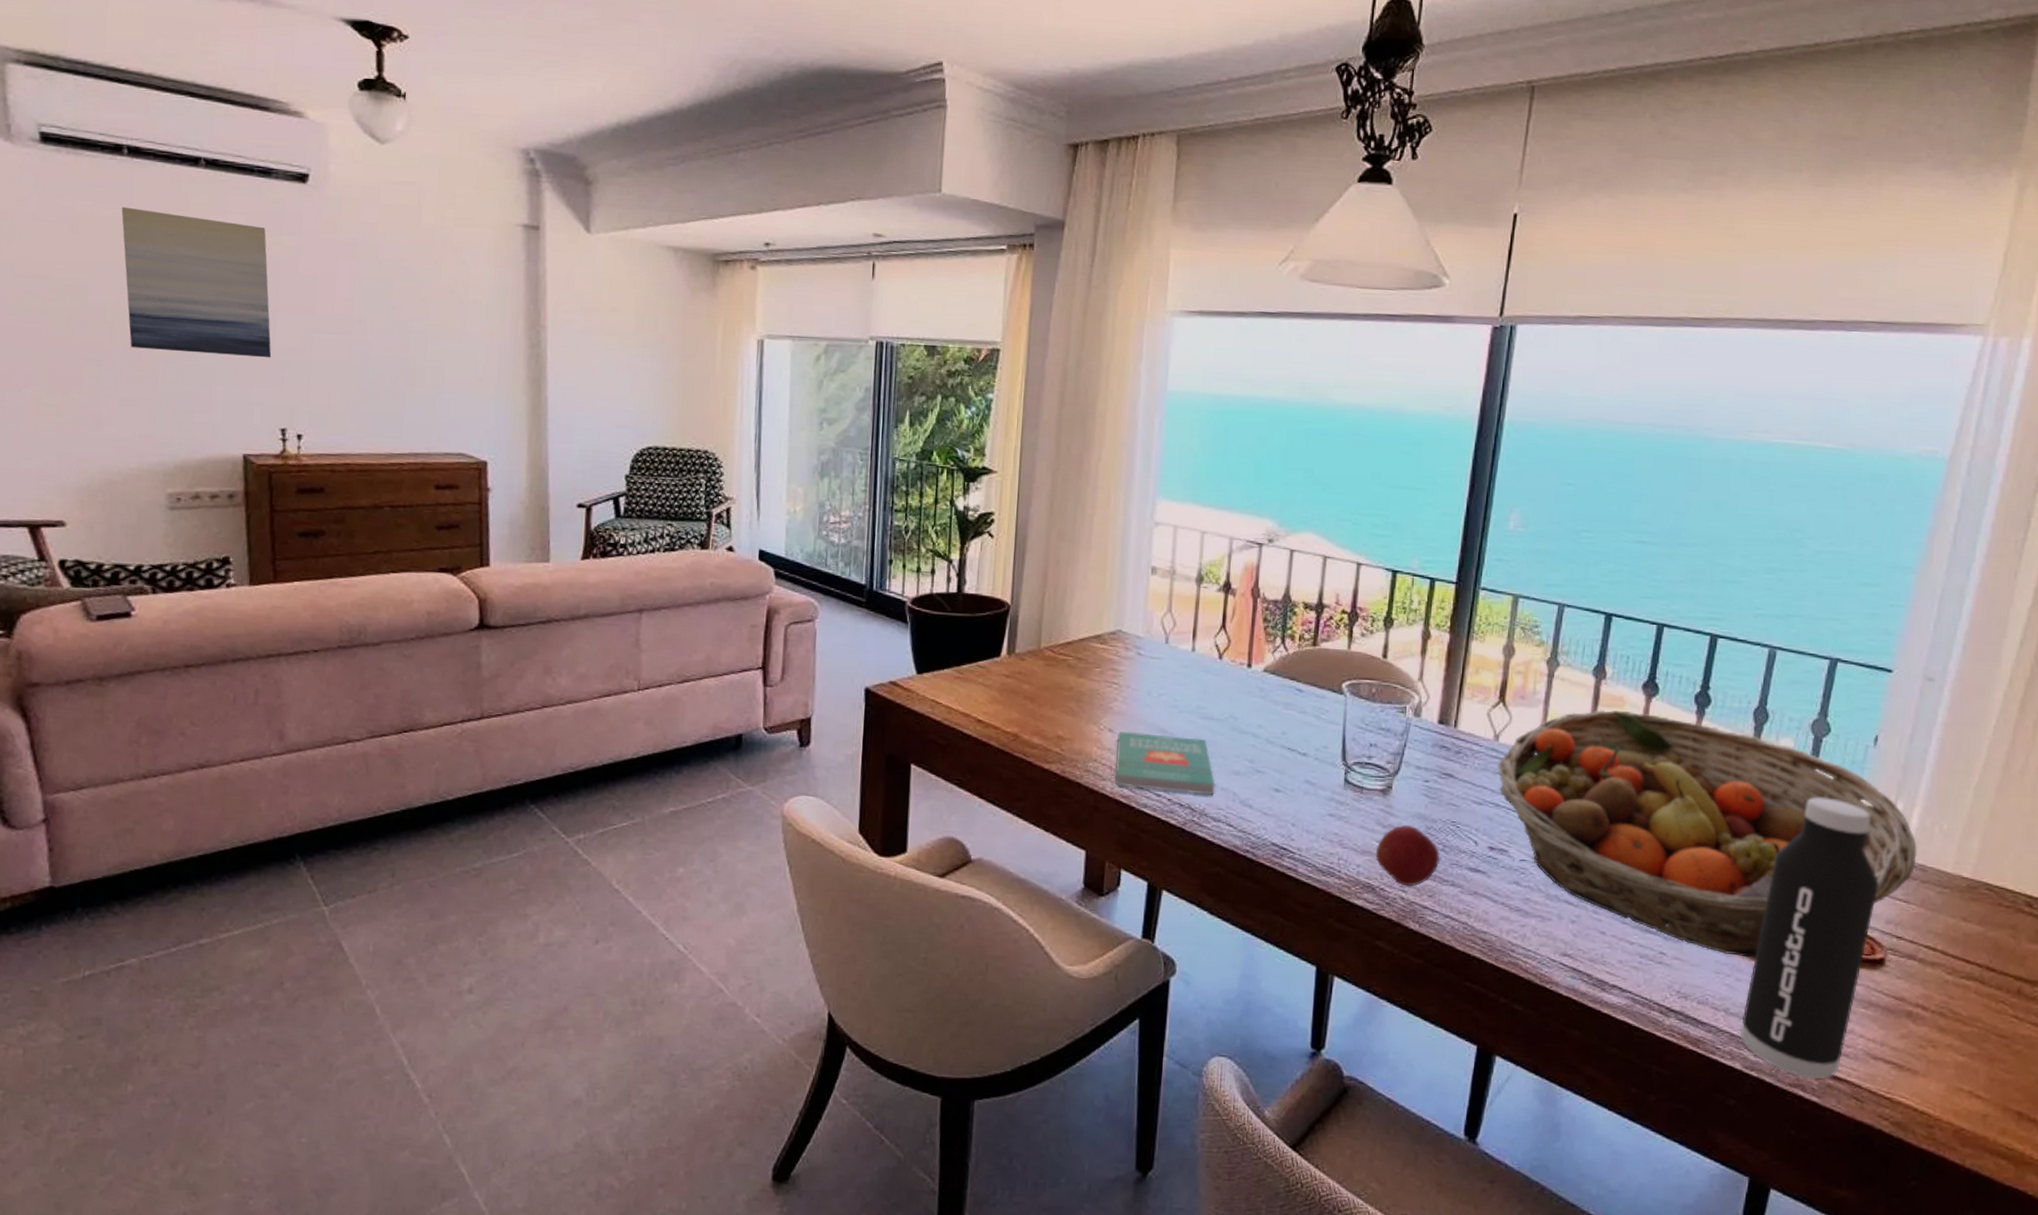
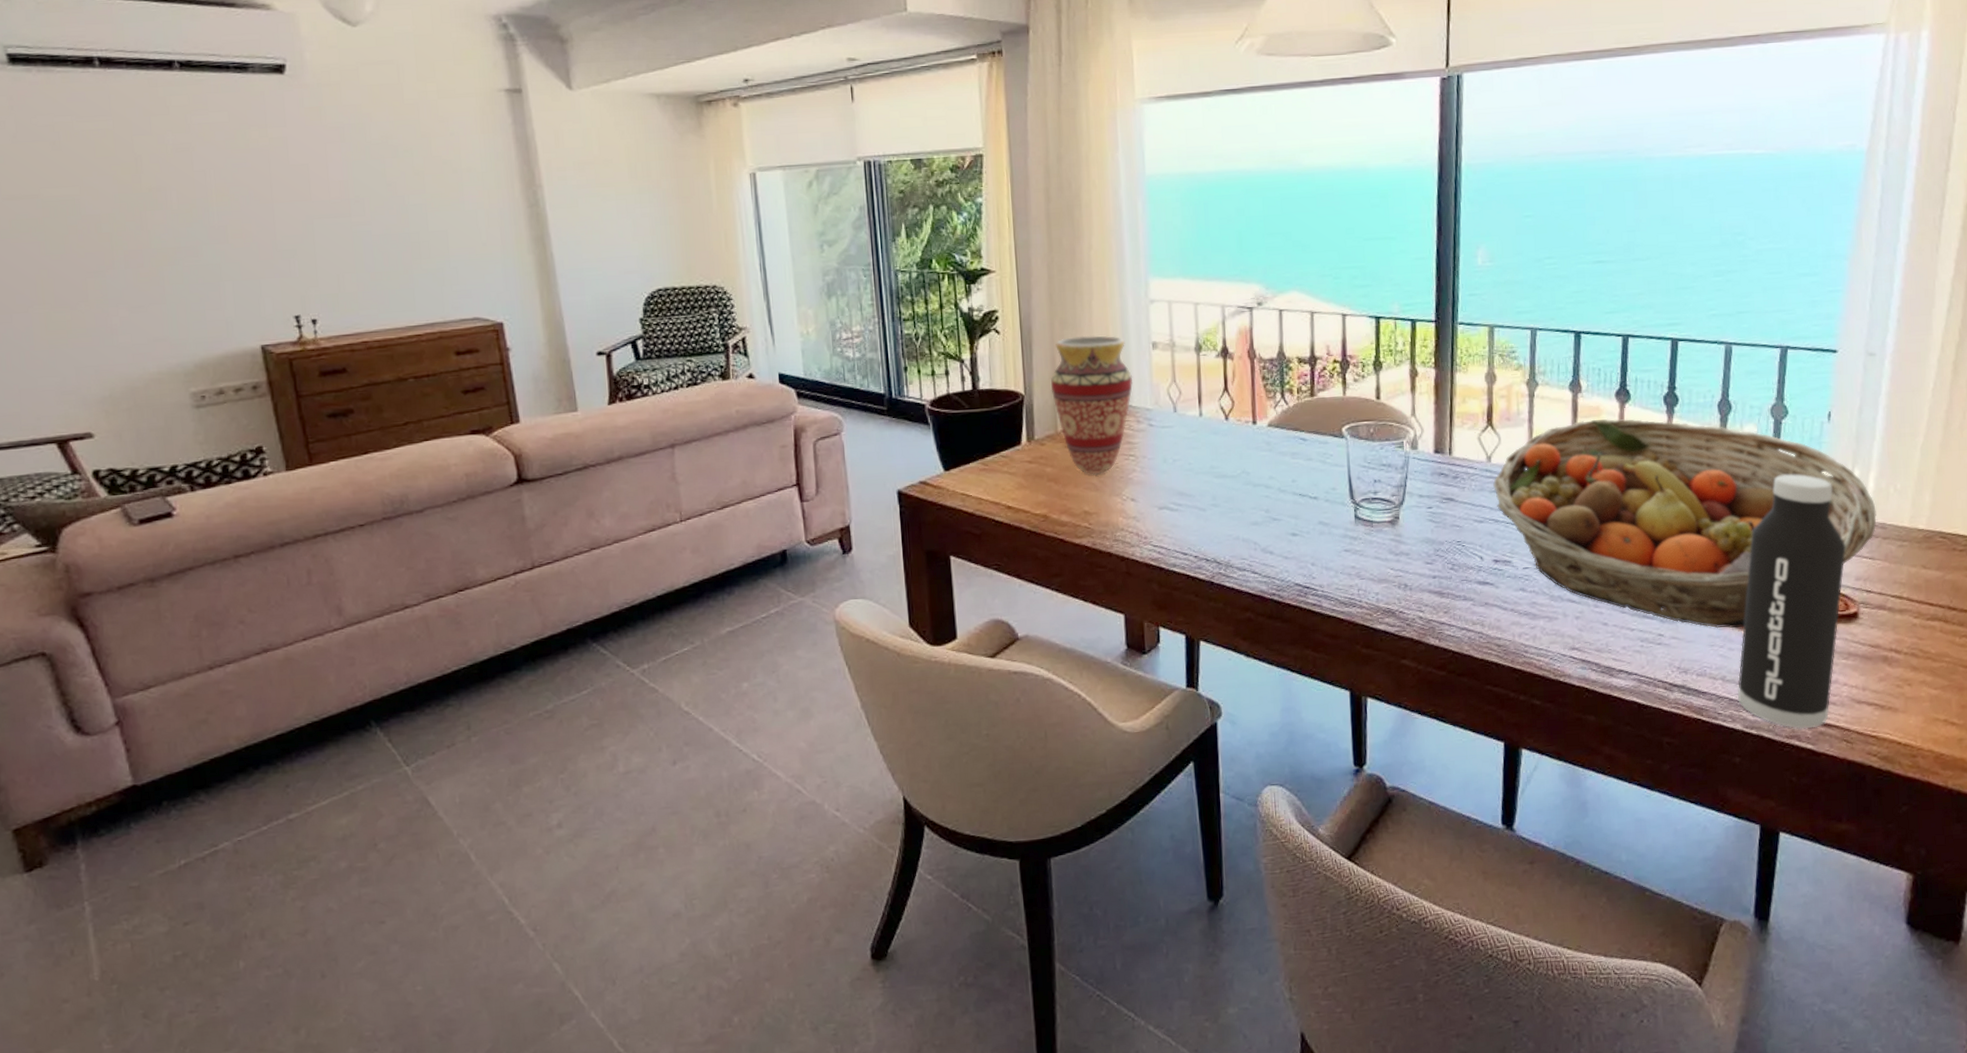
wall art: present [121,207,272,358] -> none [101,118,275,256]
vase: none [1039,550,1127,698] -> present [1051,335,1133,474]
book: present [1114,731,1215,796] -> none [1140,496,1237,551]
apple: present [1375,825,1441,887] -> none [1391,550,1451,607]

